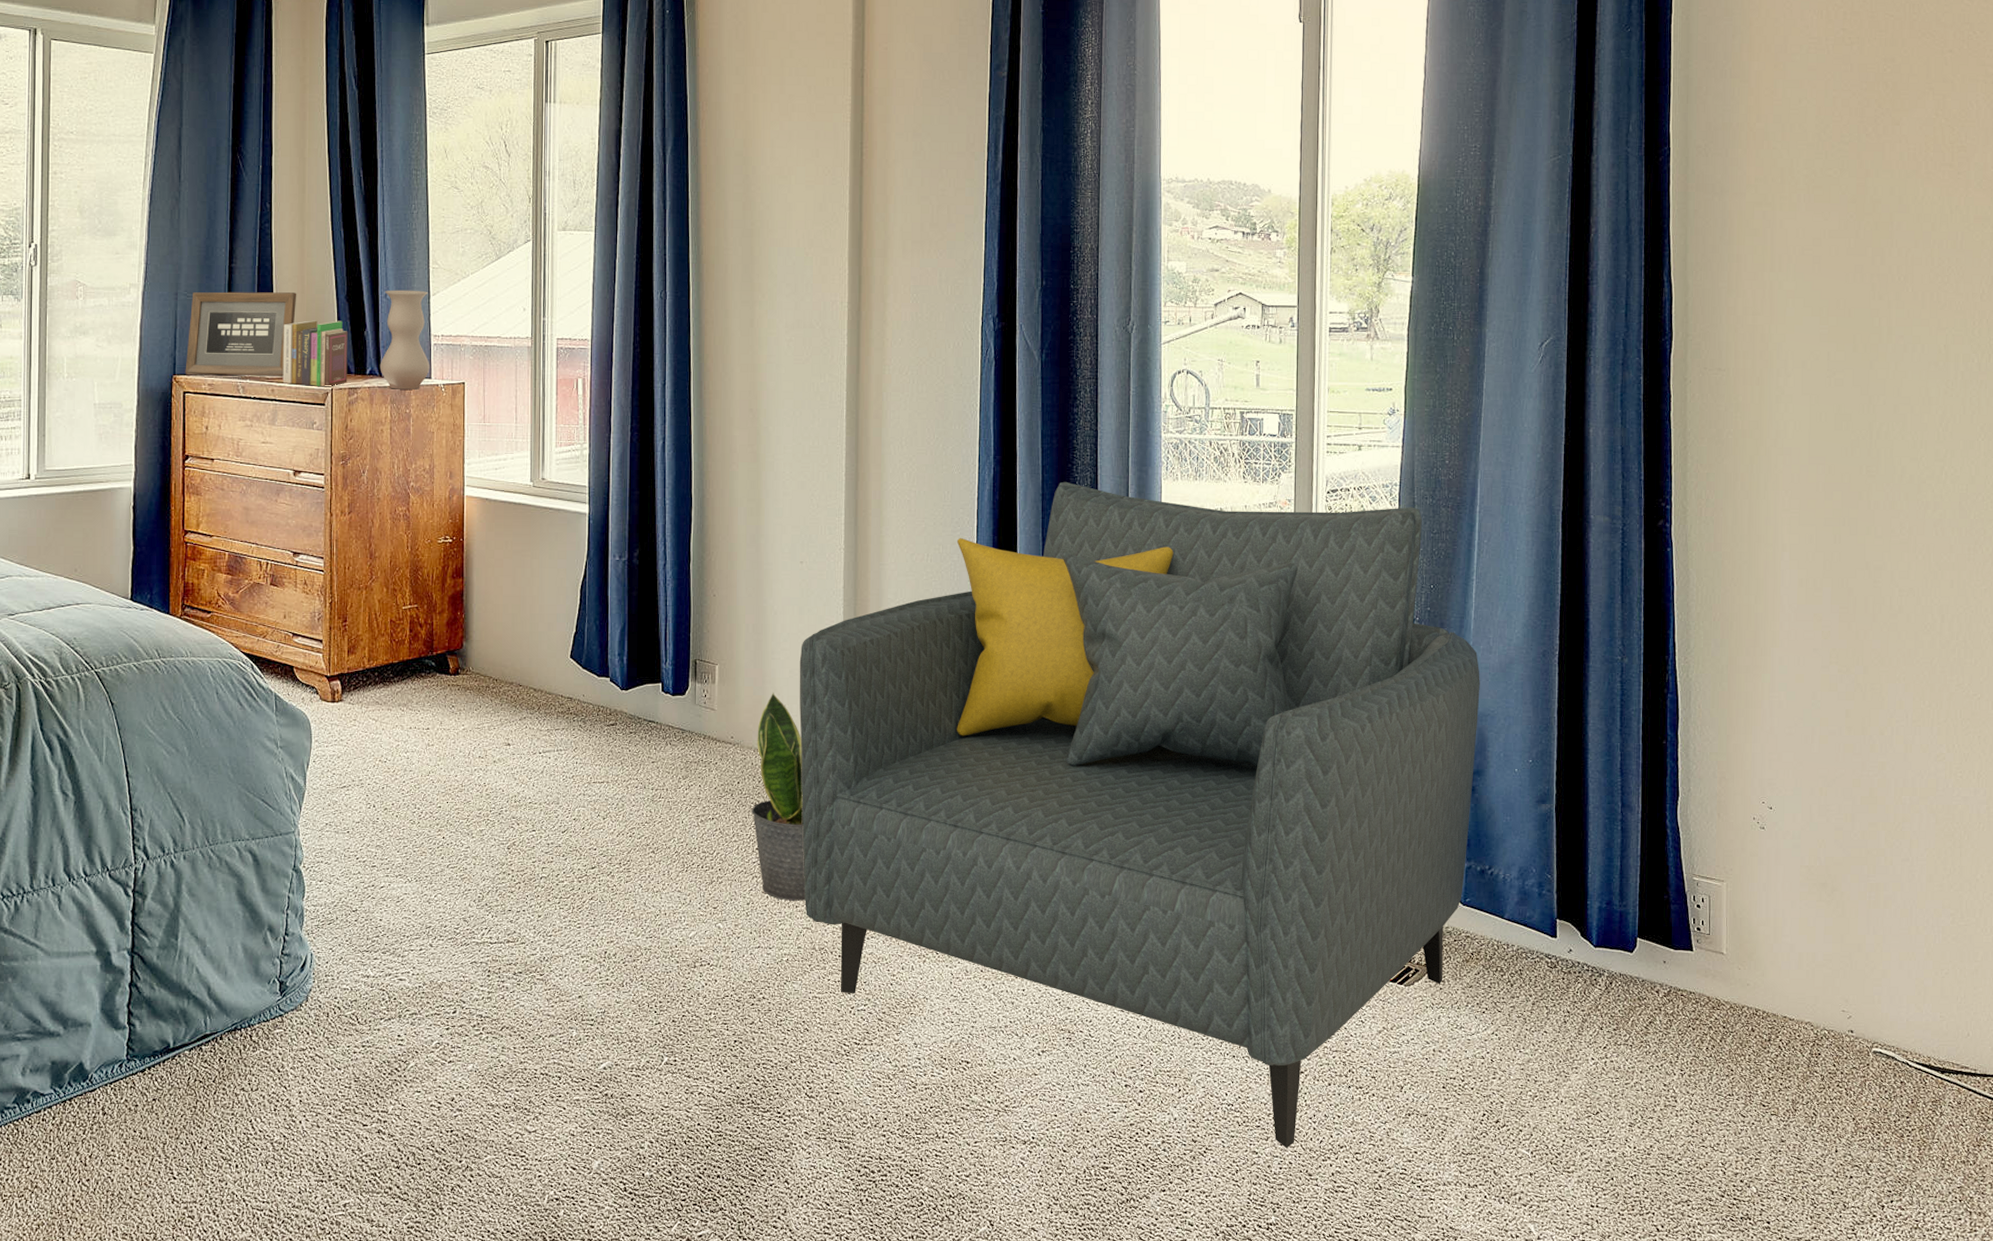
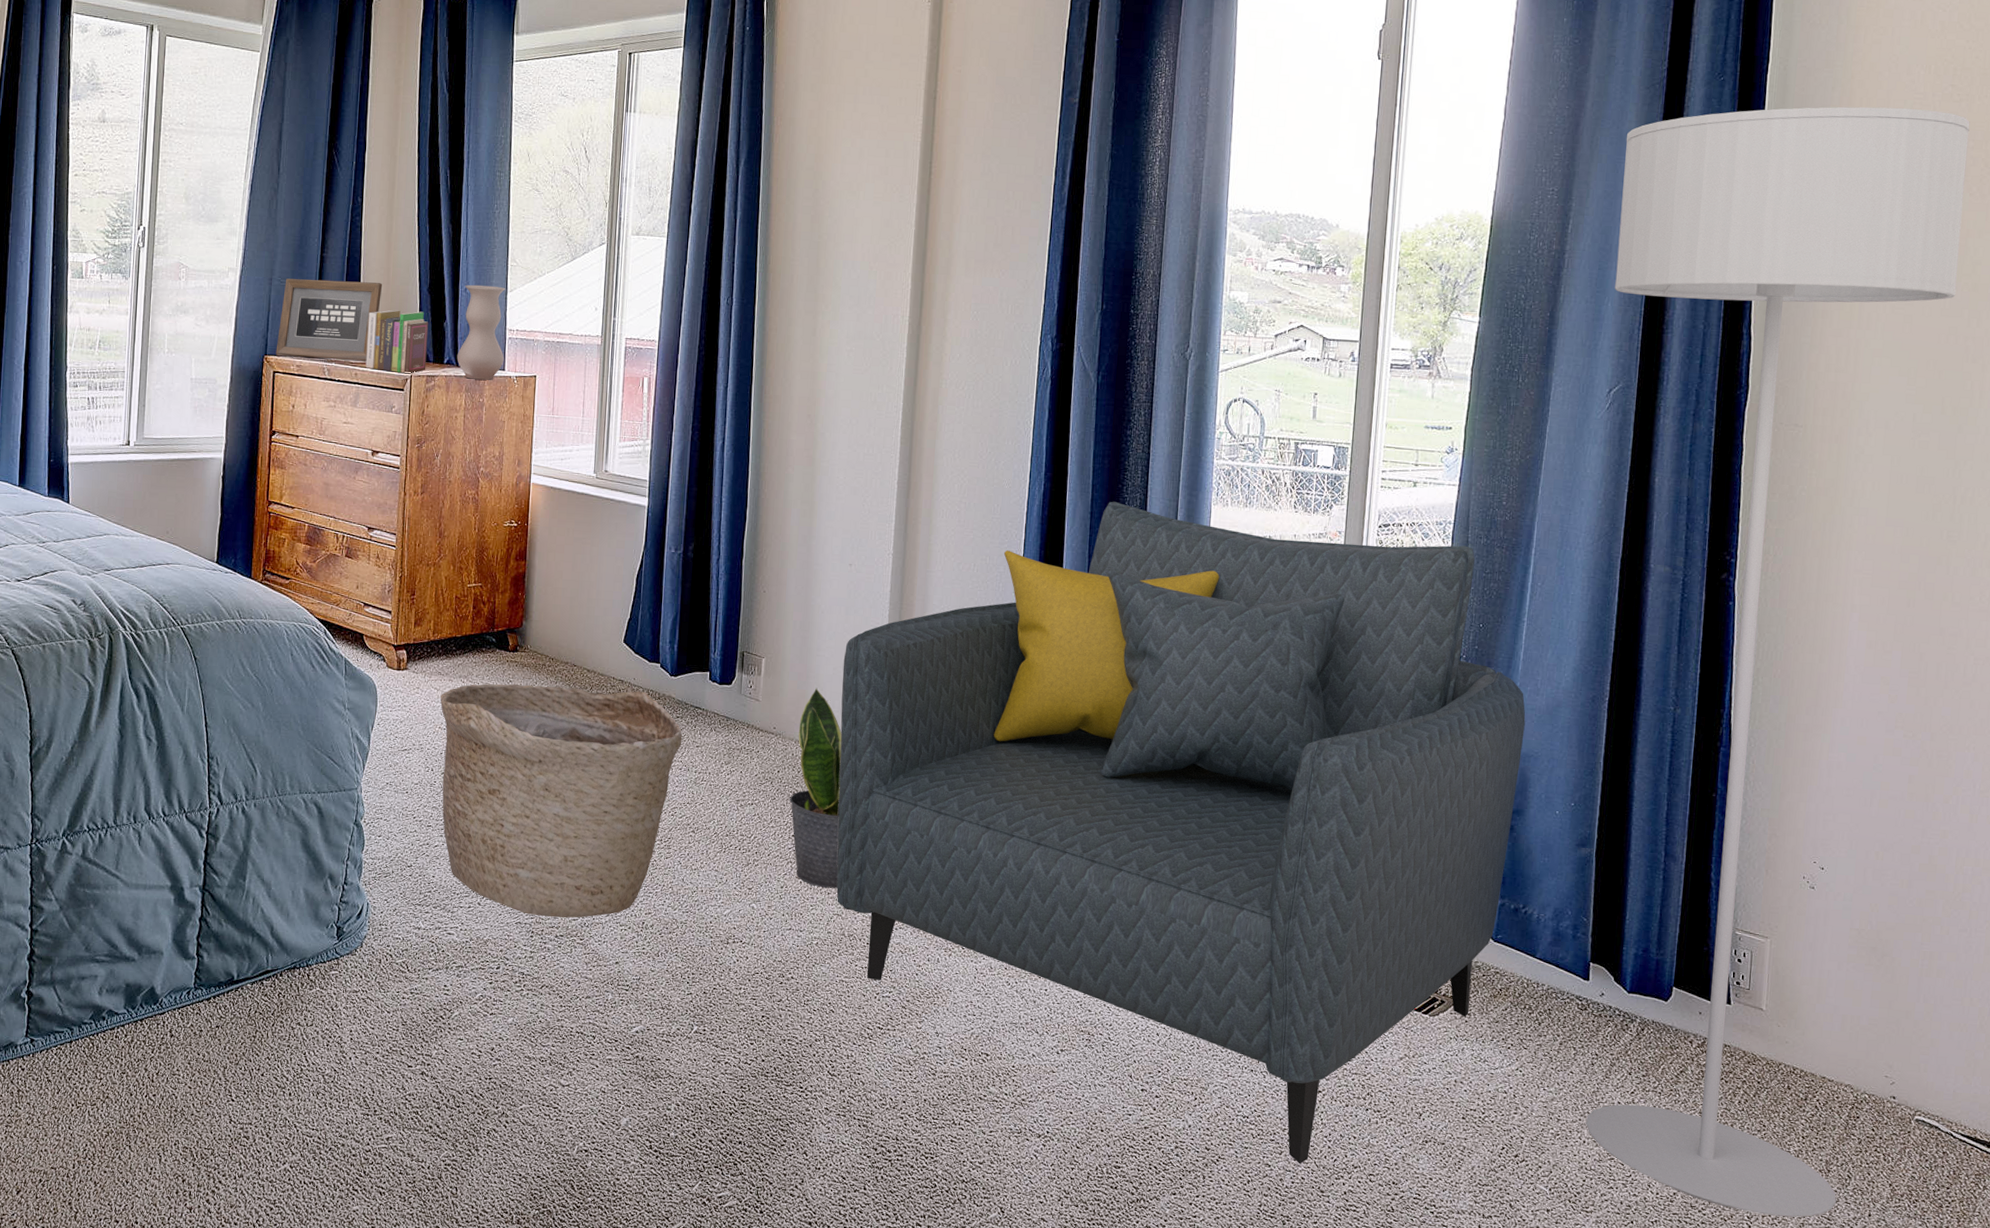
basket: none [380,708,637,954] -> present [440,683,683,918]
floor lamp: none [1540,53,1862,1161] -> present [1586,106,1970,1218]

